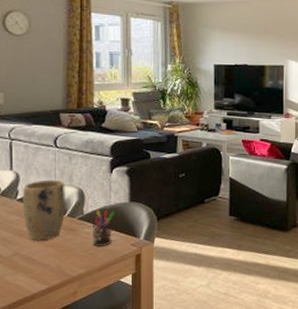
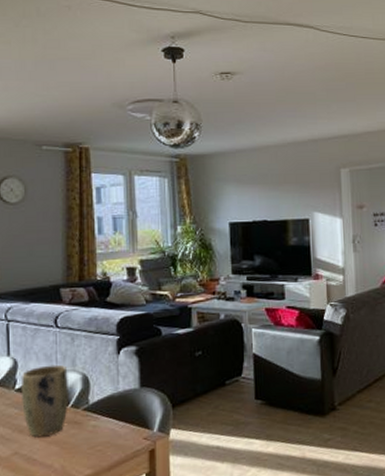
pen holder: present [92,210,115,247] -> none [99,398,124,442]

